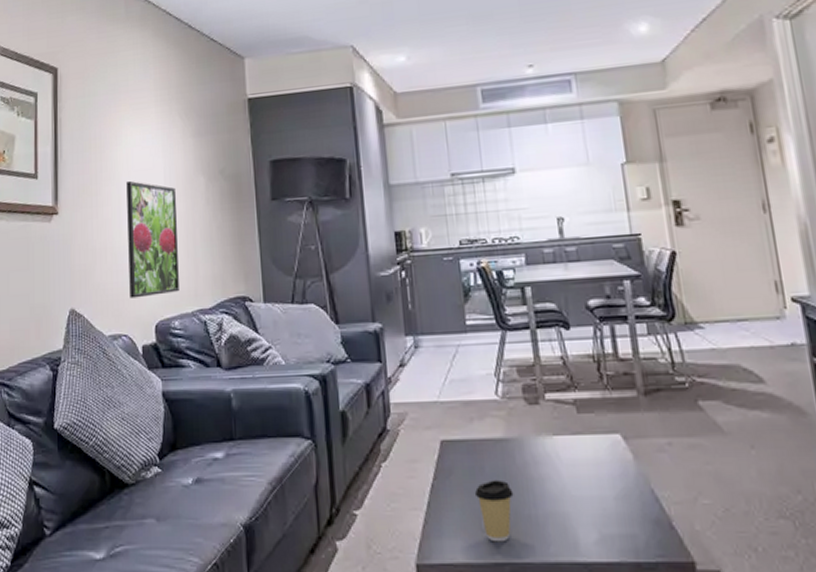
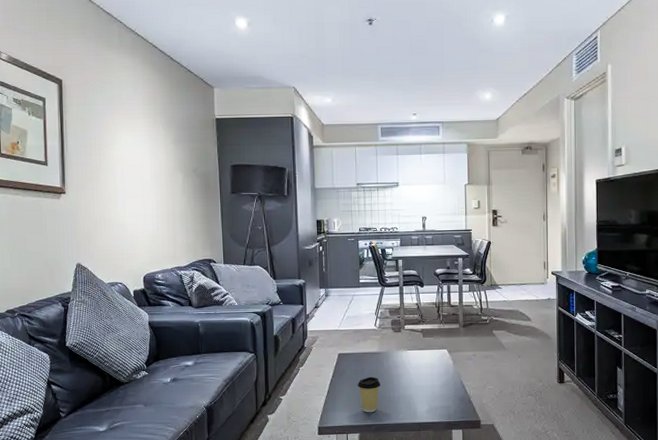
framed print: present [126,181,179,298] -> none [121,173,162,257]

